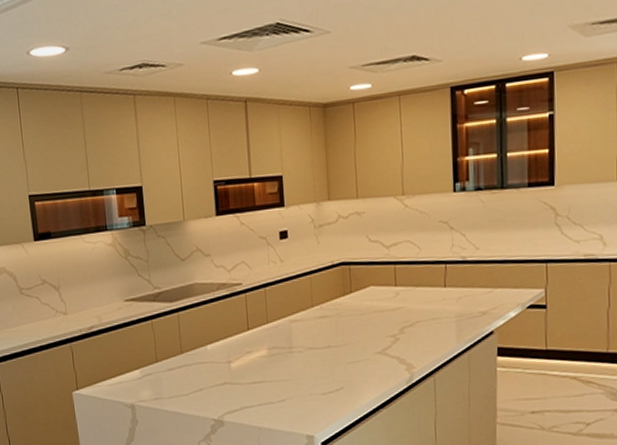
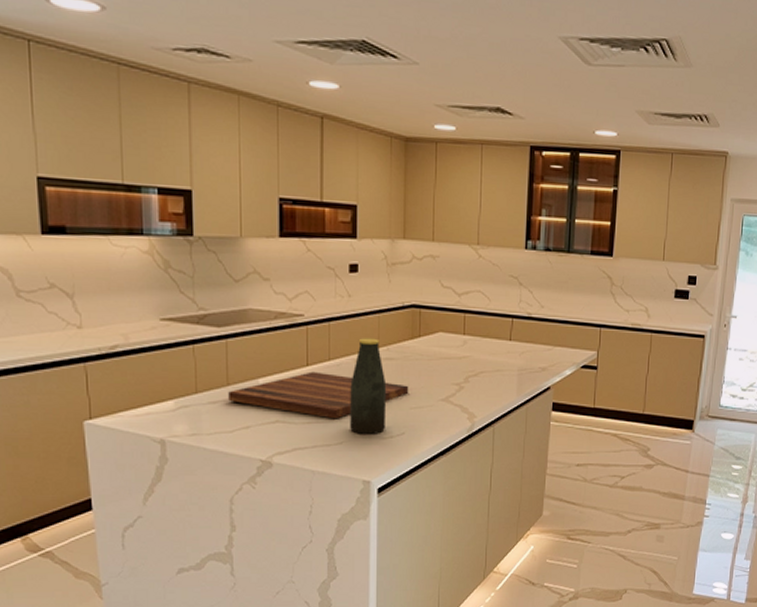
cutting board: none [182,334,345,378] -> present [228,371,409,419]
bottle: none [288,298,325,391] -> present [350,338,387,434]

